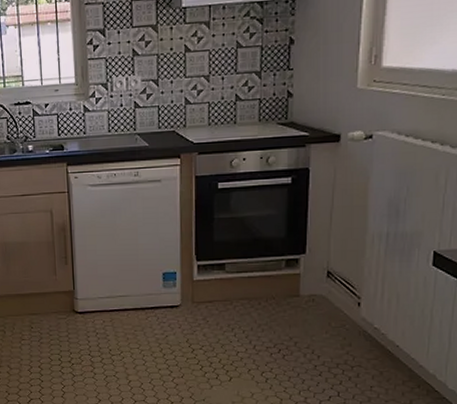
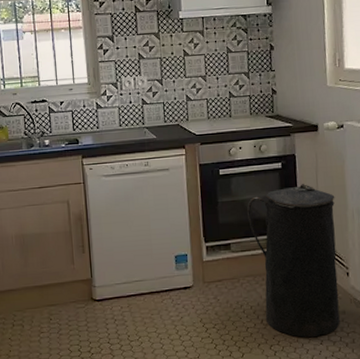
trash can: none [247,202,353,368] -> present [247,184,340,338]

